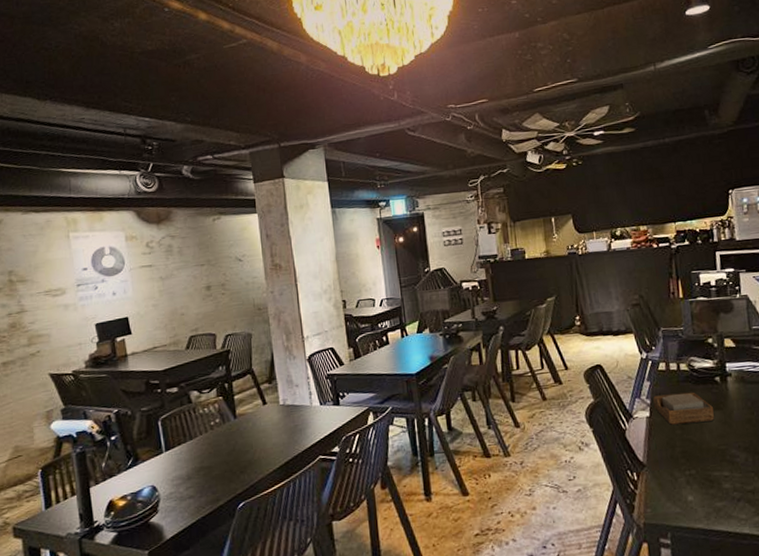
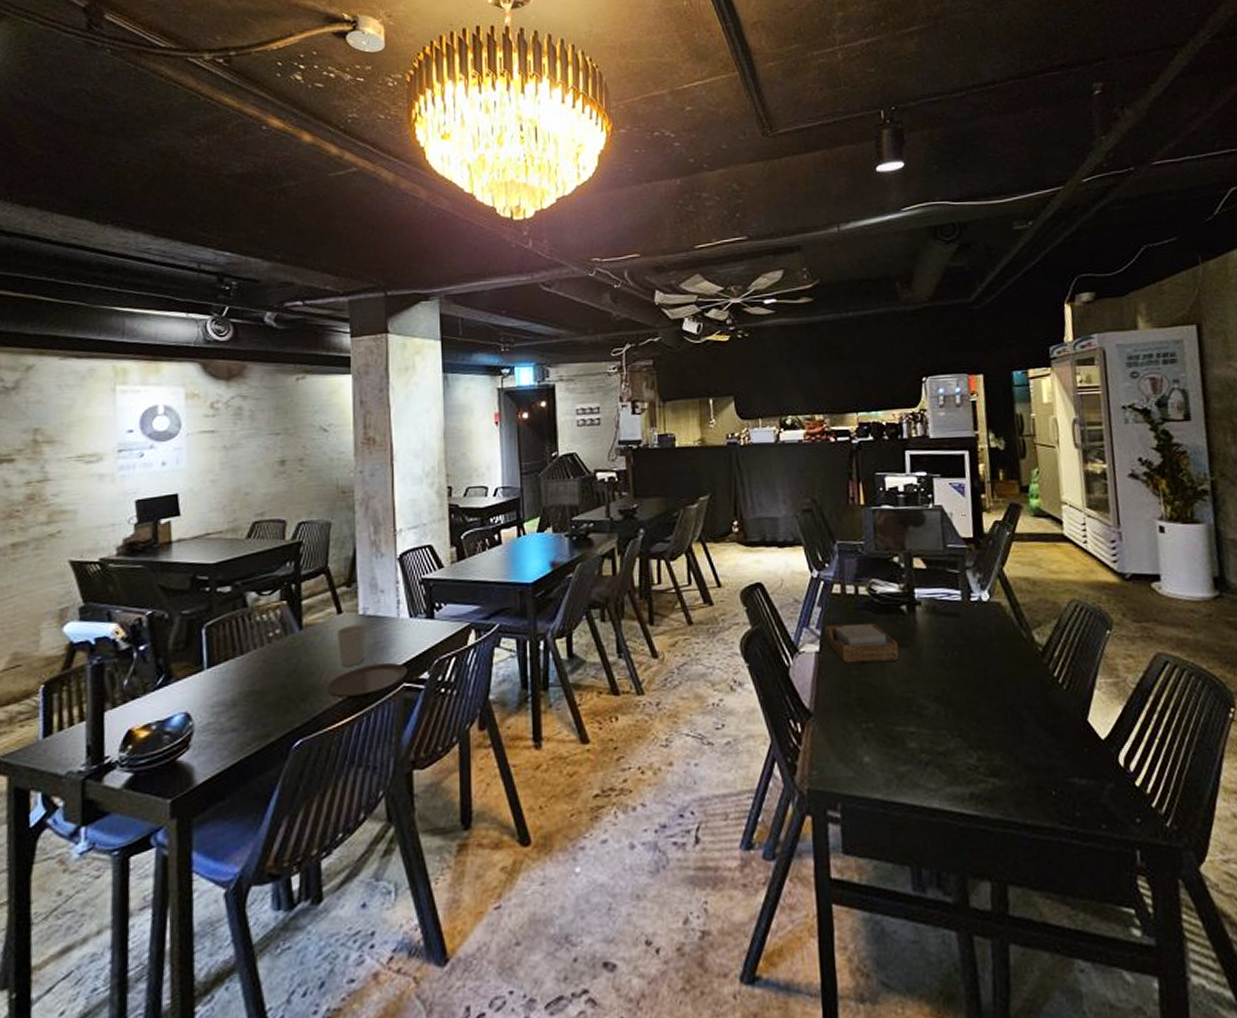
plate: none [260,441,322,469] -> present [327,663,407,698]
cup: none [263,412,288,446] -> present [336,624,366,668]

